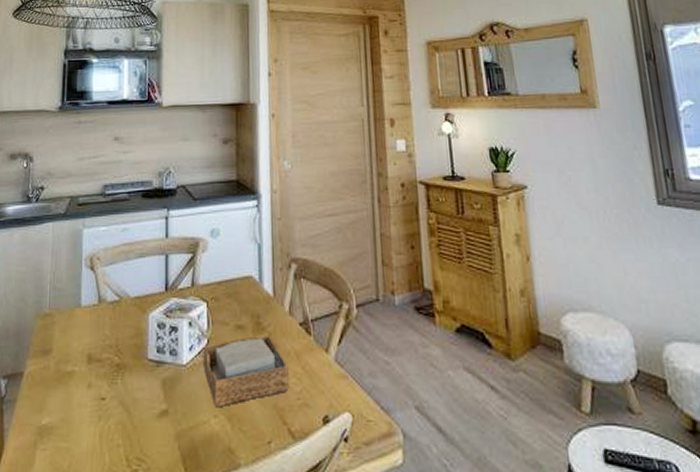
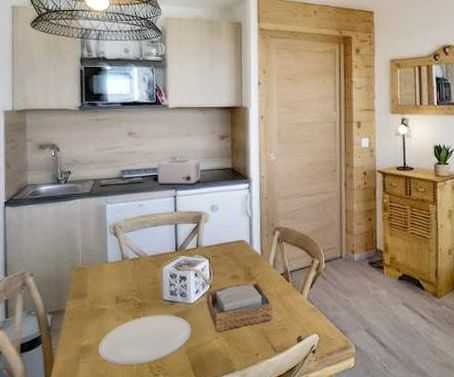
plate: none [61,380,183,456] -> present [98,314,192,365]
toaster: none [146,169,200,205] -> present [157,158,201,186]

